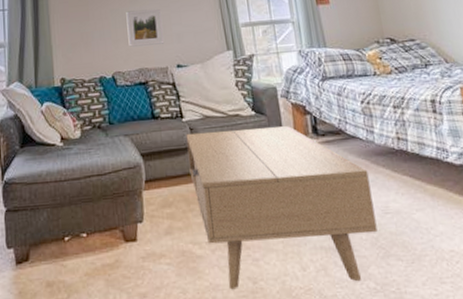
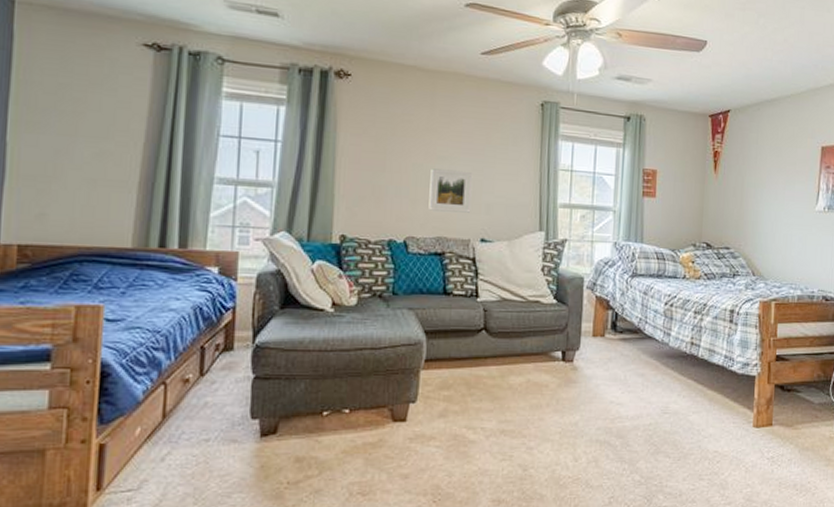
coffee table: present [186,126,378,290] -> none [476,314,657,476]

